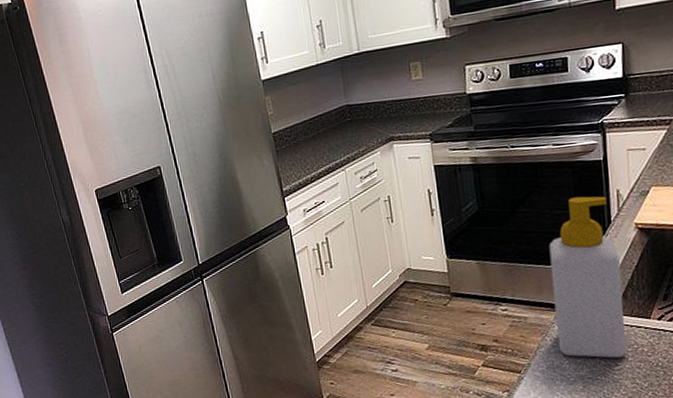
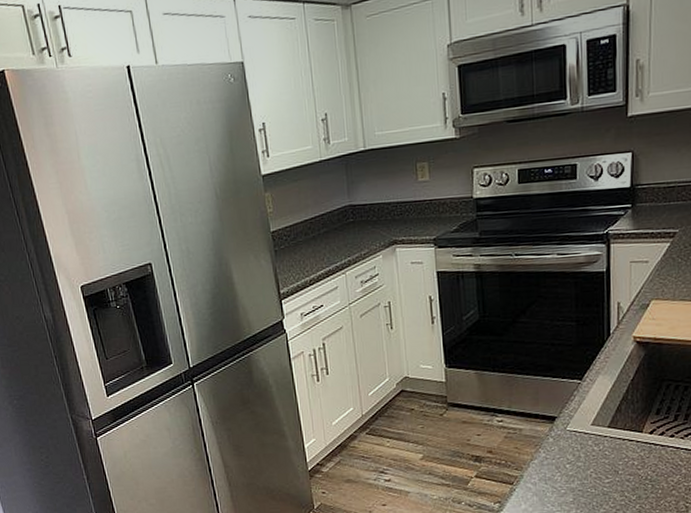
soap bottle: present [549,196,627,358] -> none [547,308,618,471]

